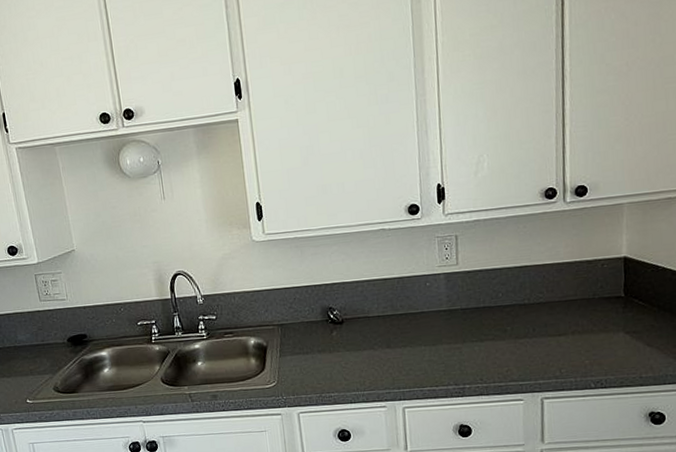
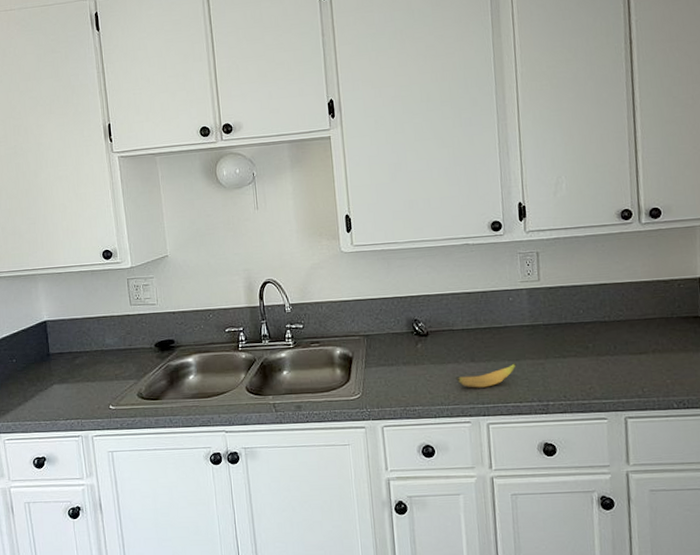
banana: none [371,348,433,374] -> present [456,363,516,388]

